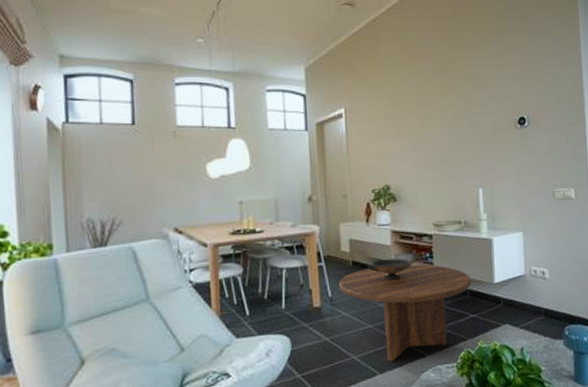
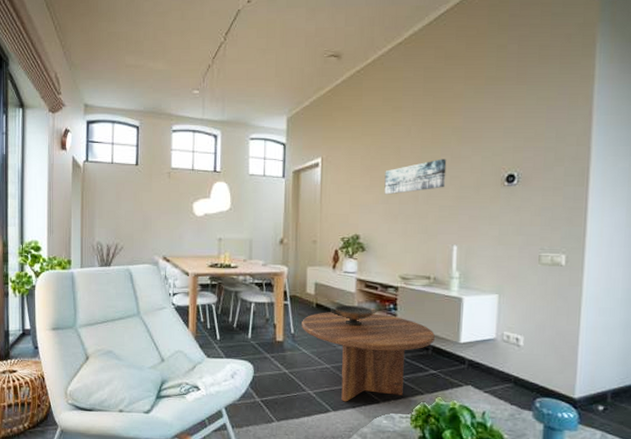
wall art: none [408,104,466,143] -> present [384,158,447,195]

